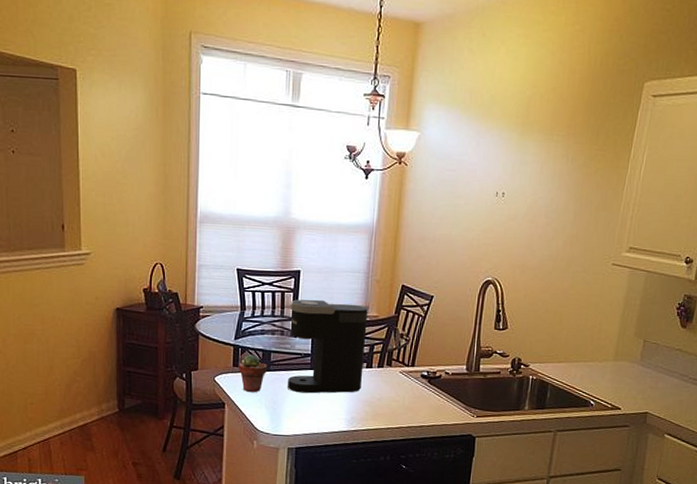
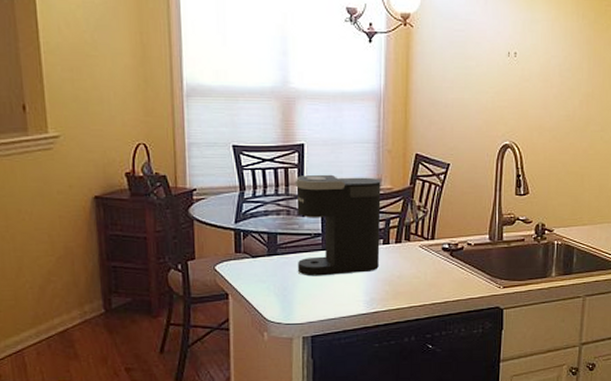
potted succulent: present [239,354,267,393] -> none [242,238,274,280]

